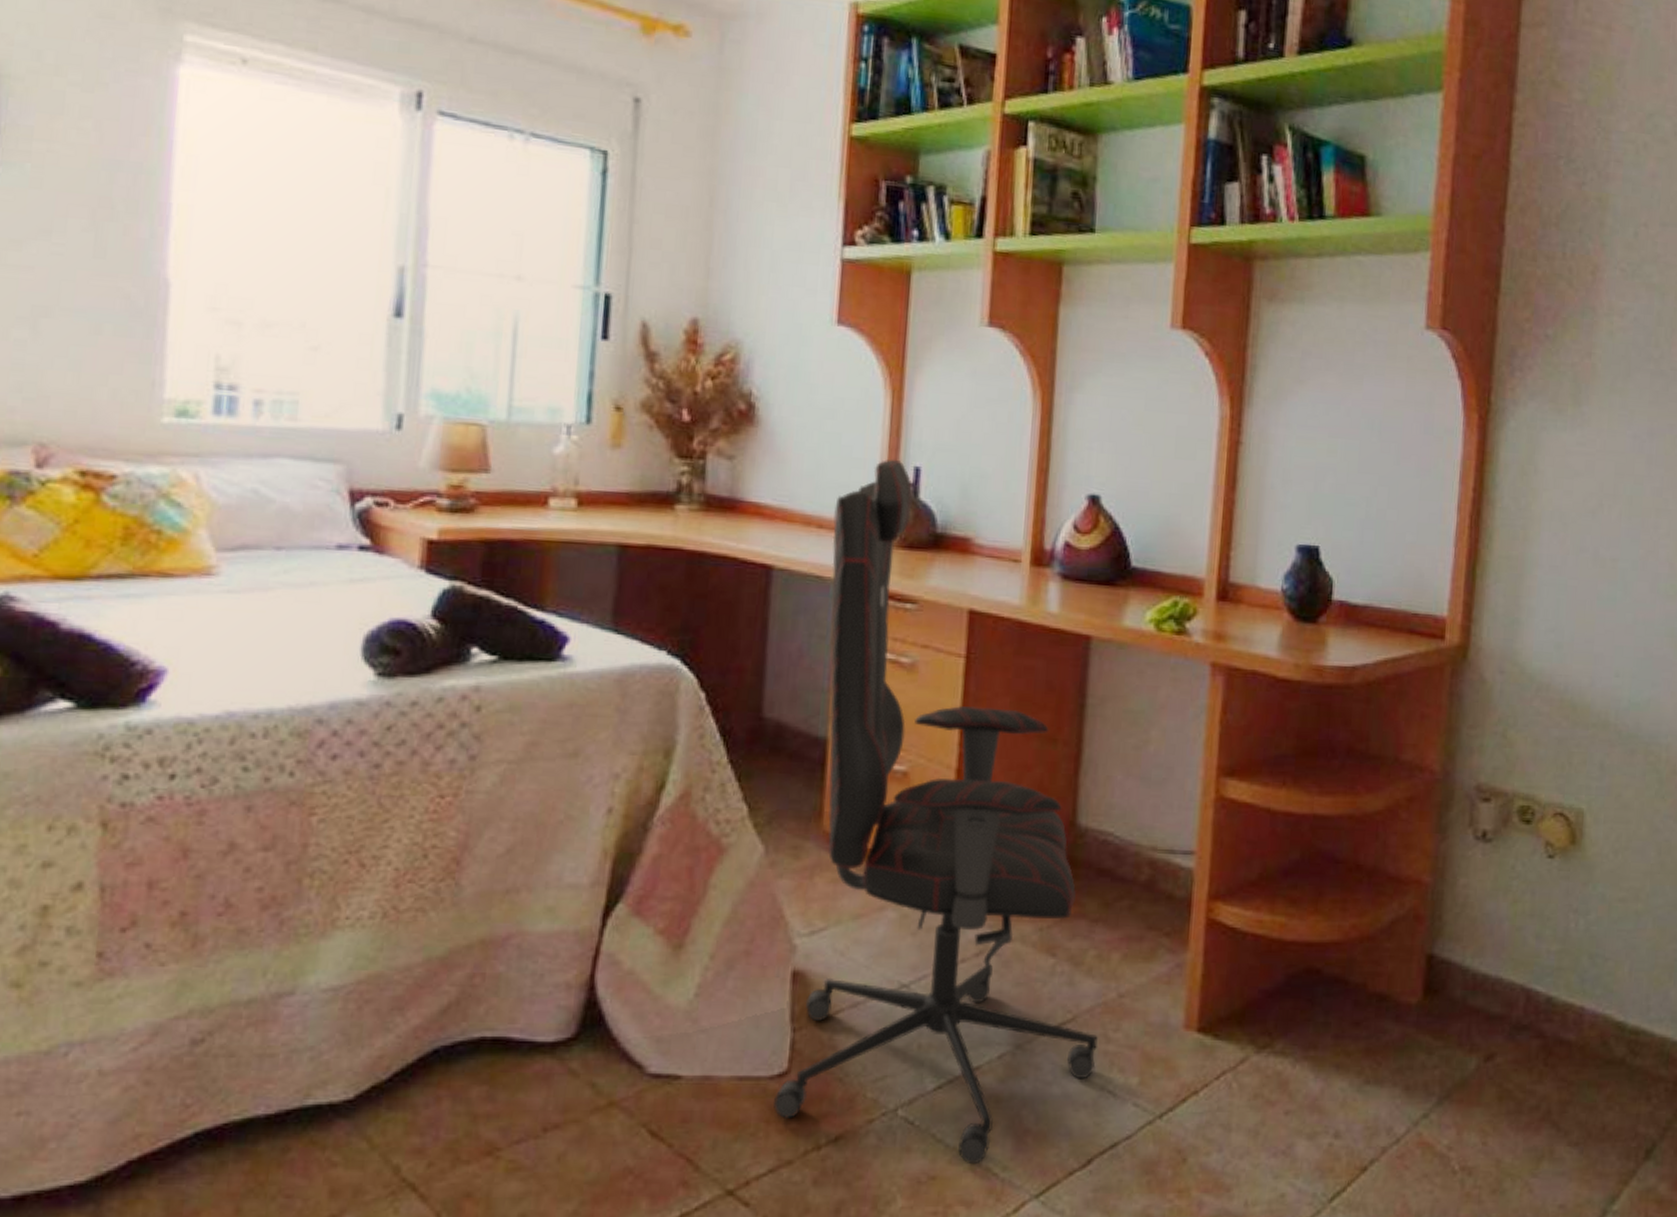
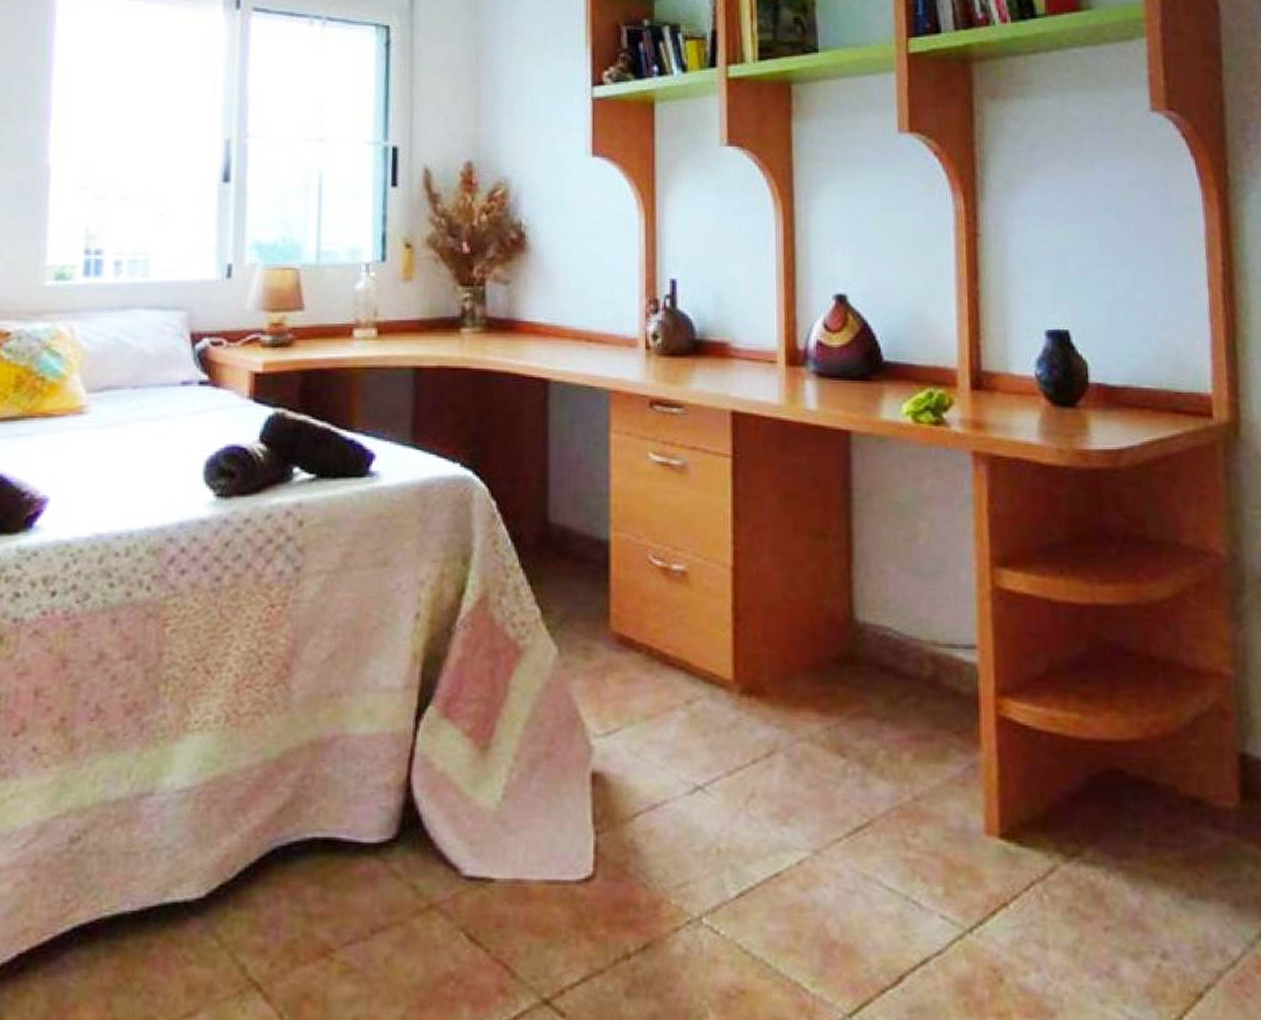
office chair: present [774,459,1098,1165] -> none [582,273,898,979]

